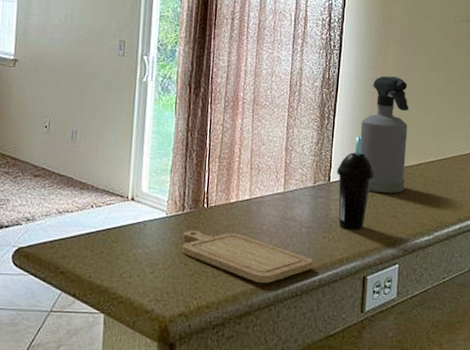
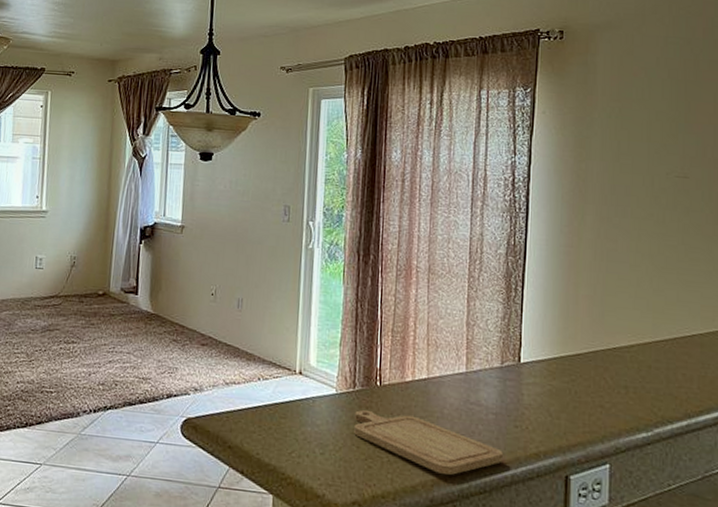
cup: present [337,137,376,230] -> none [528,311,576,420]
spray bottle: present [360,75,409,193] -> none [555,241,614,379]

